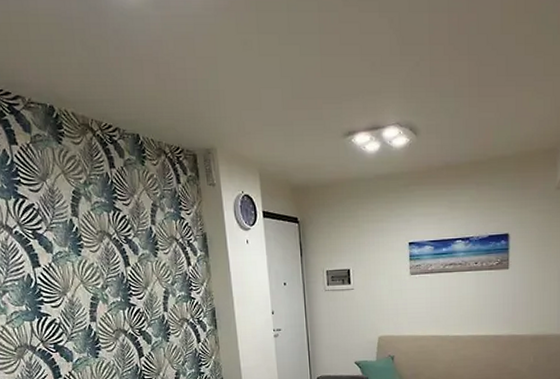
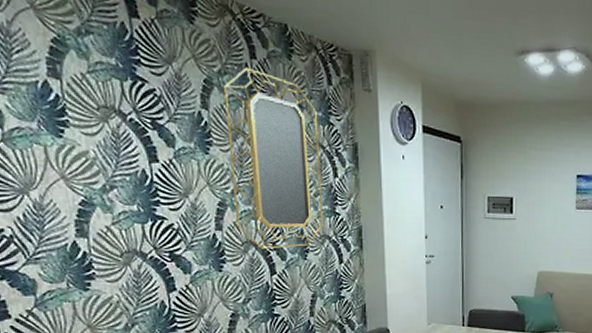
home mirror: none [89,176,182,335] -> present [223,67,323,249]

